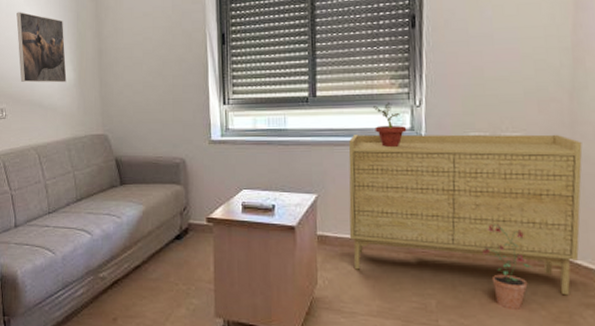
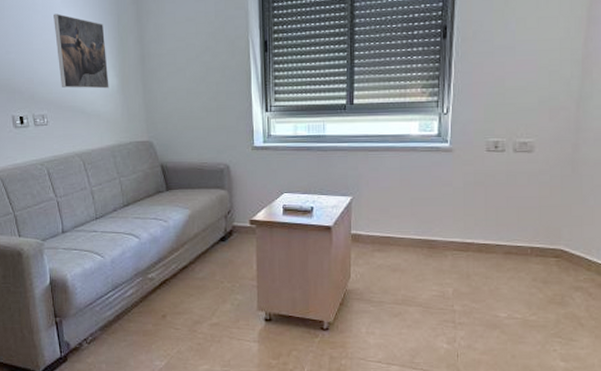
sideboard: present [348,134,583,296] -> none [380,139,584,281]
potted plant: present [372,101,407,148] -> none [404,109,435,153]
potted plant: present [481,225,533,309] -> none [493,221,535,294]

